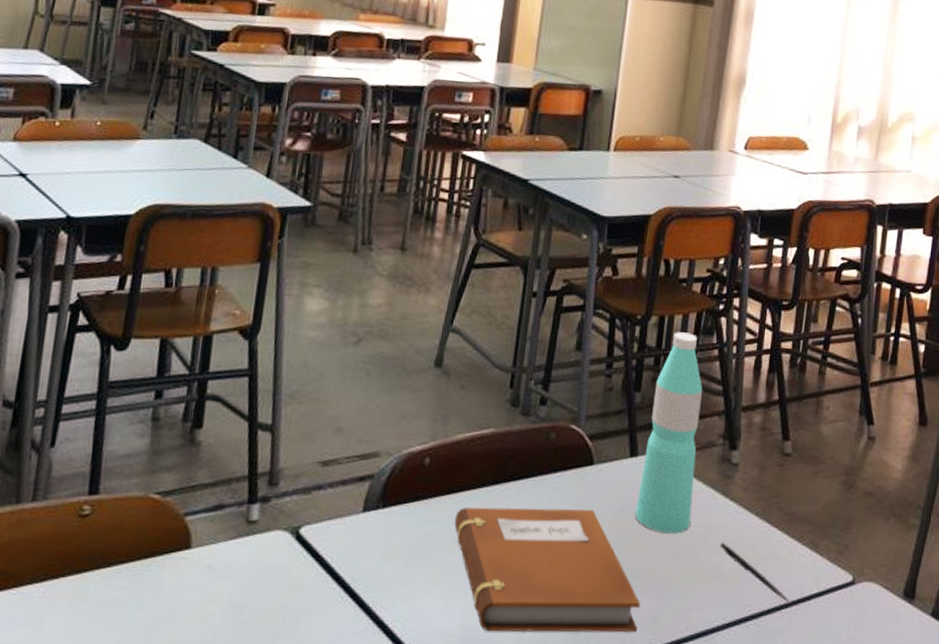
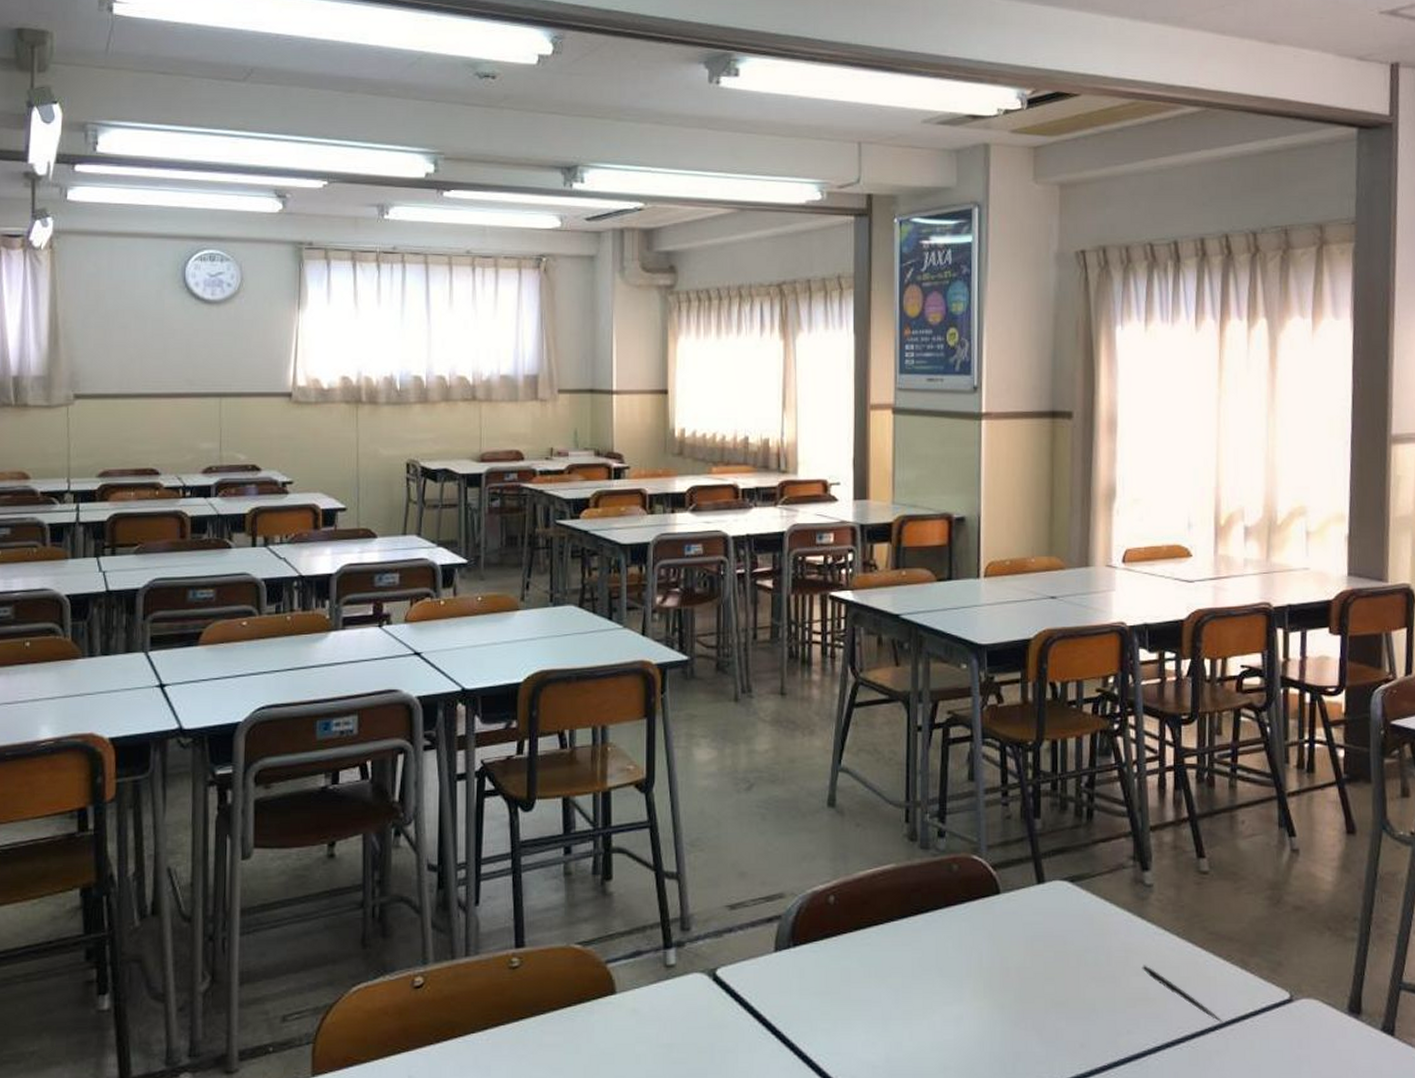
notebook: present [454,507,640,632] -> none [866,938,1065,1063]
water bottle: present [635,332,703,534] -> none [1048,755,1108,959]

